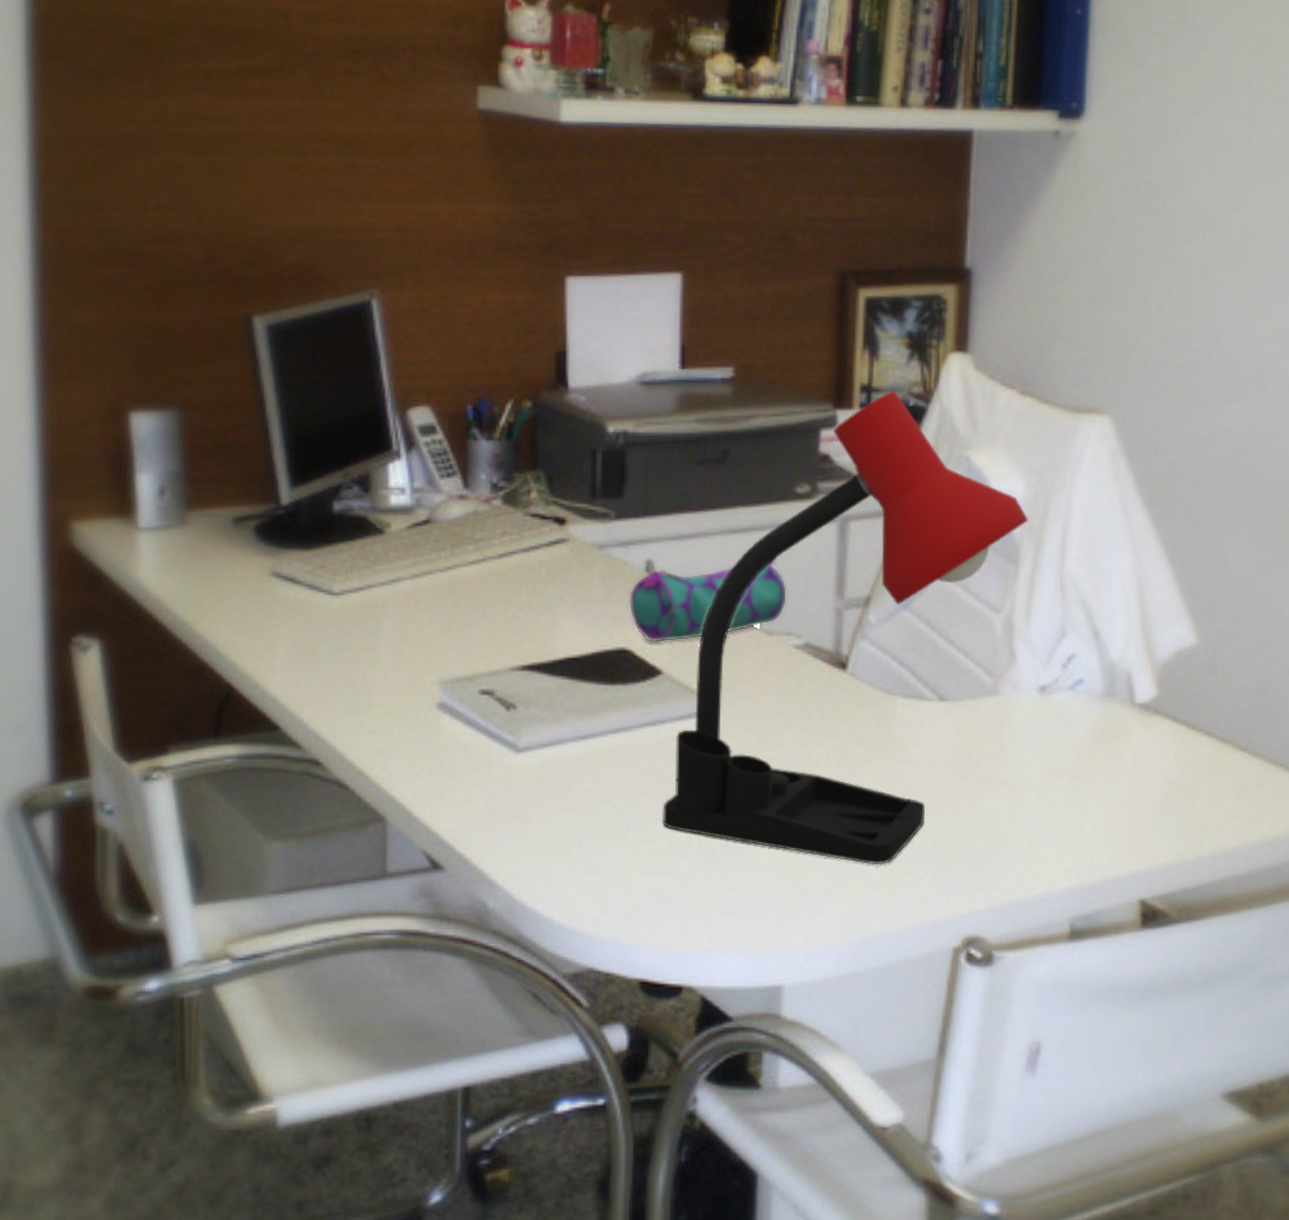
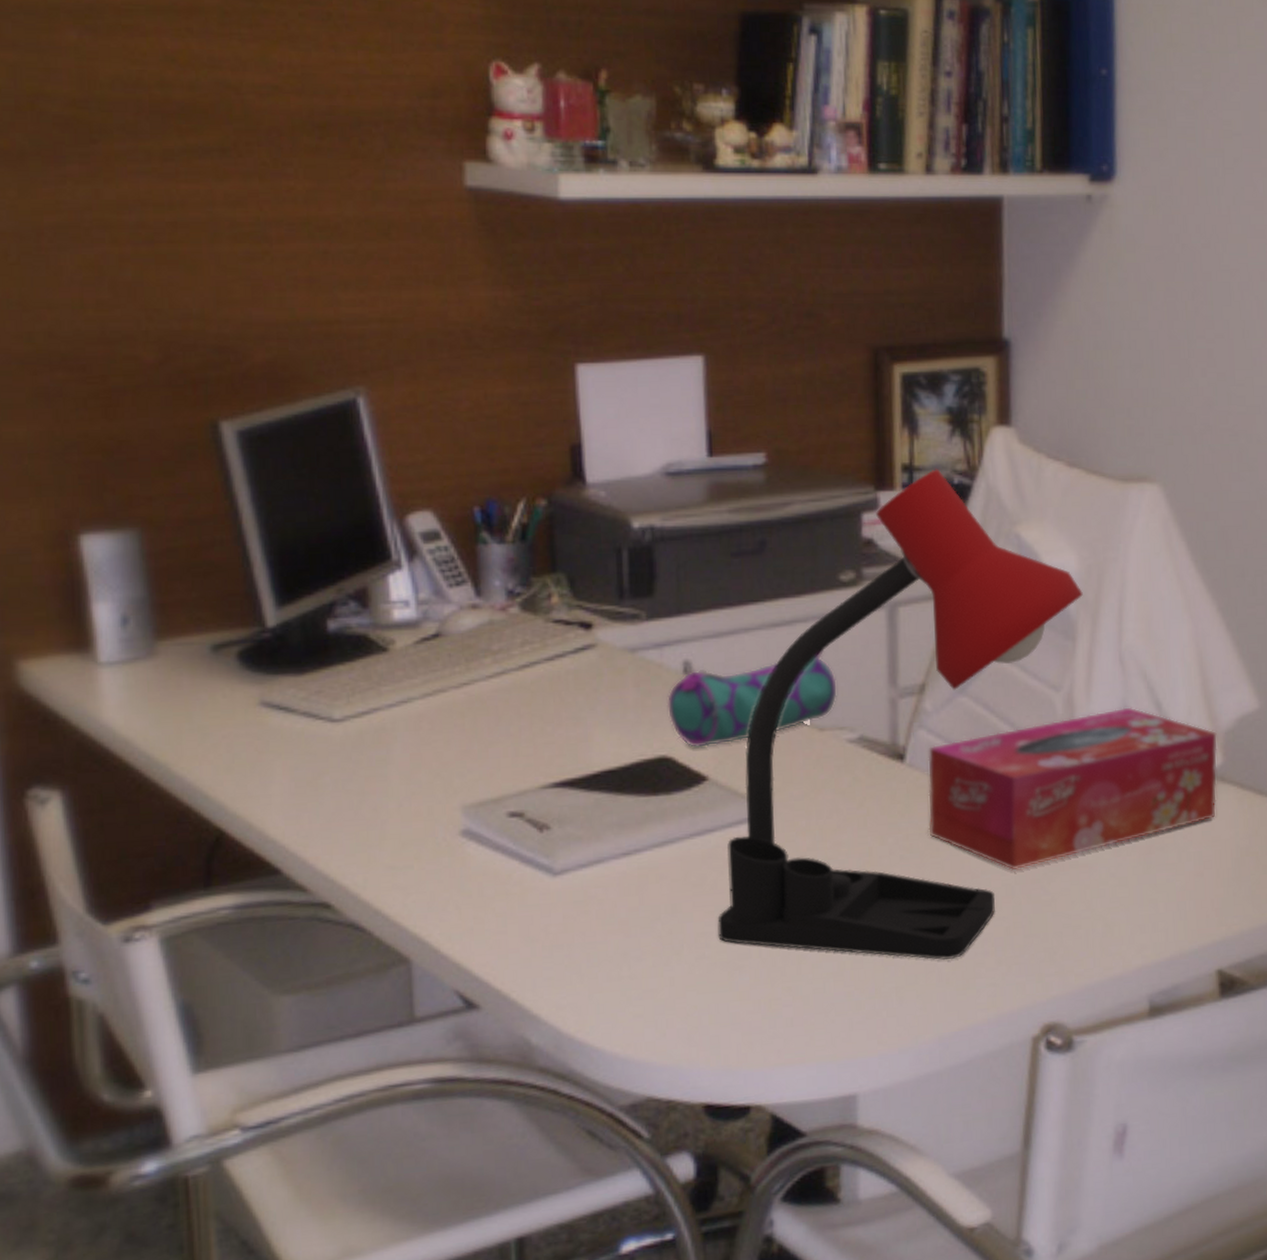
tissue box: none [865,633,1154,784] -> present [927,707,1218,871]

